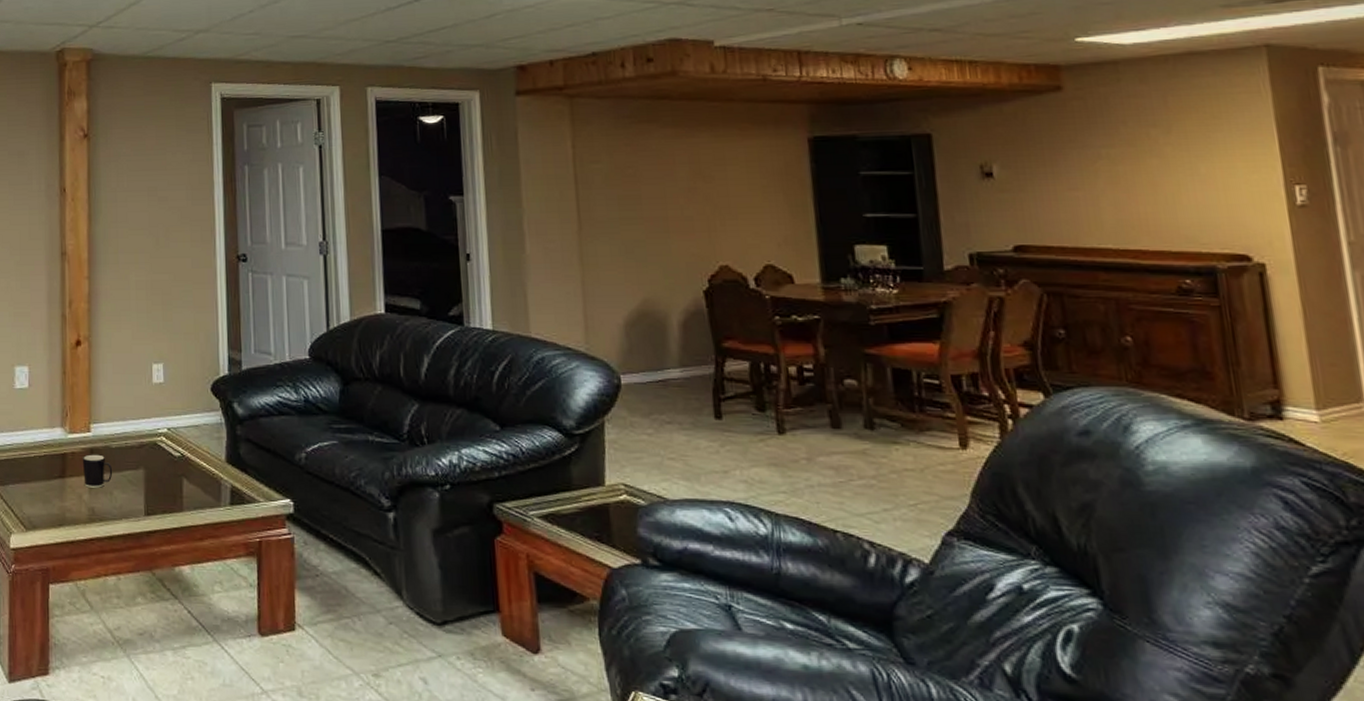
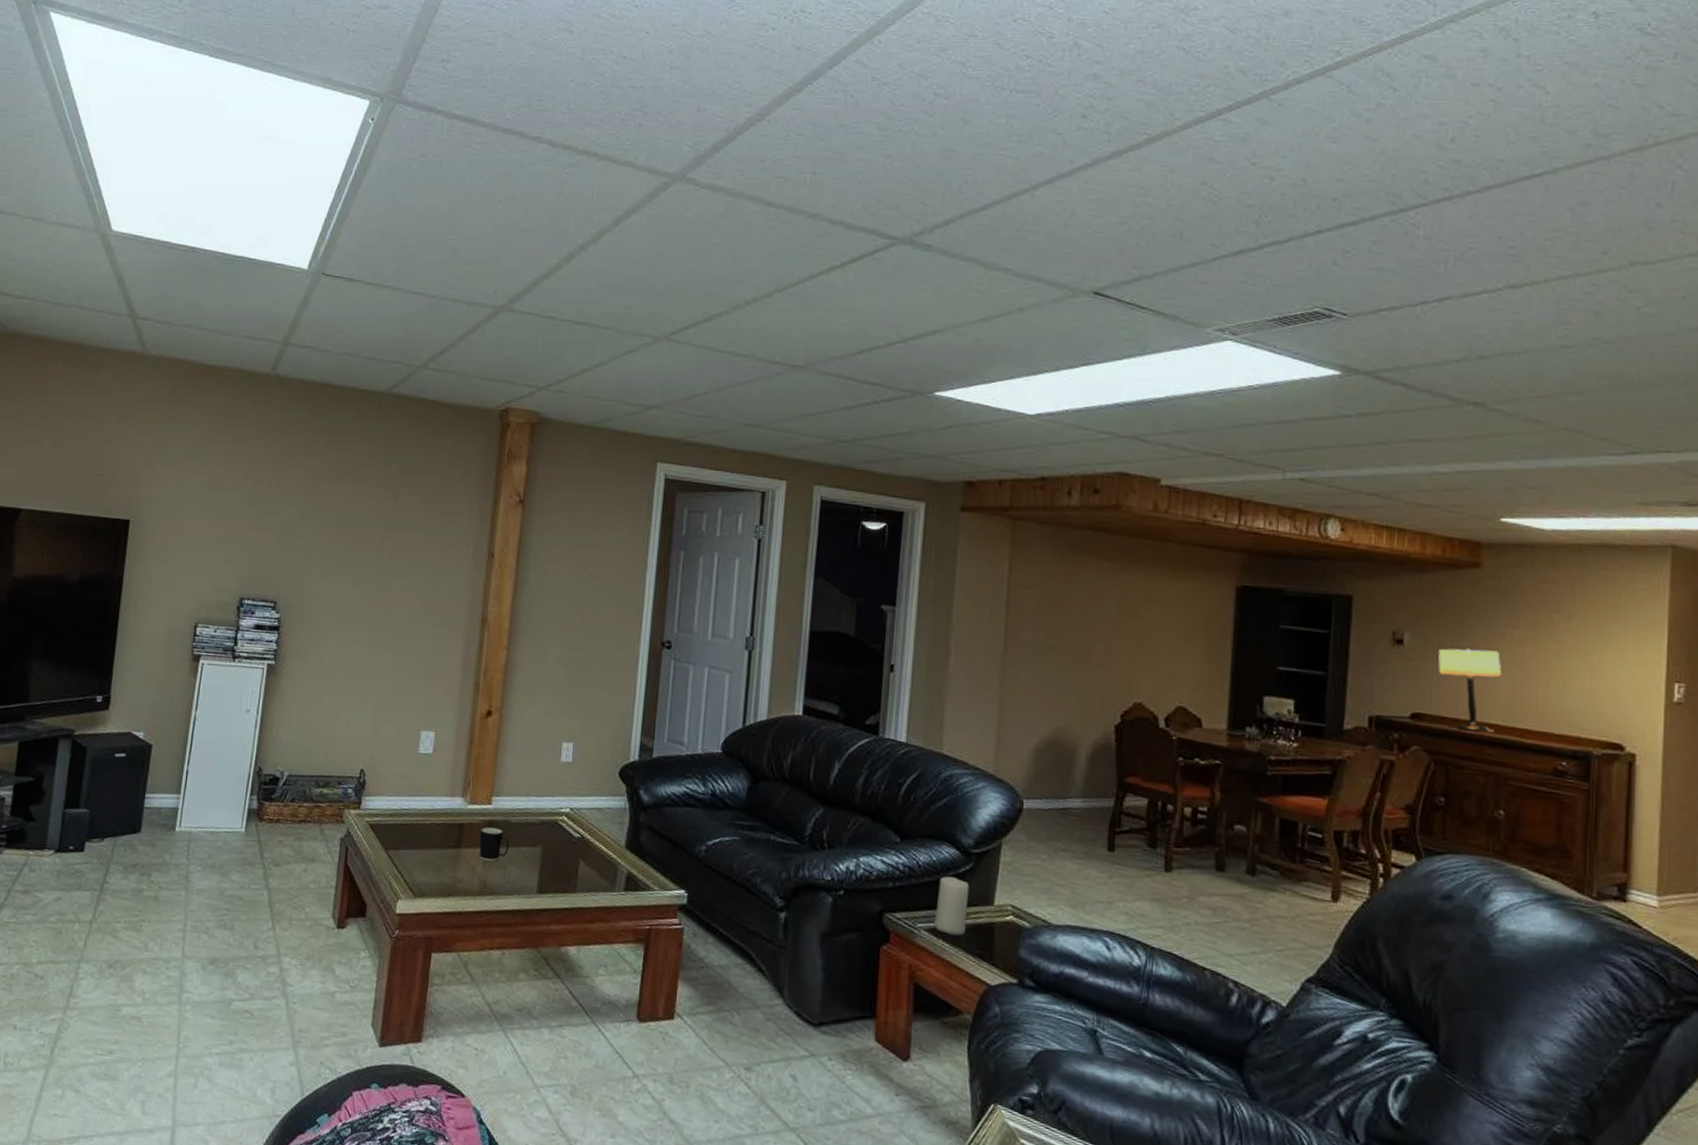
candle: none [545,460,580,520] -> present [933,876,970,936]
table lamp: none [1032,173,1106,258] -> present [1438,648,1502,733]

